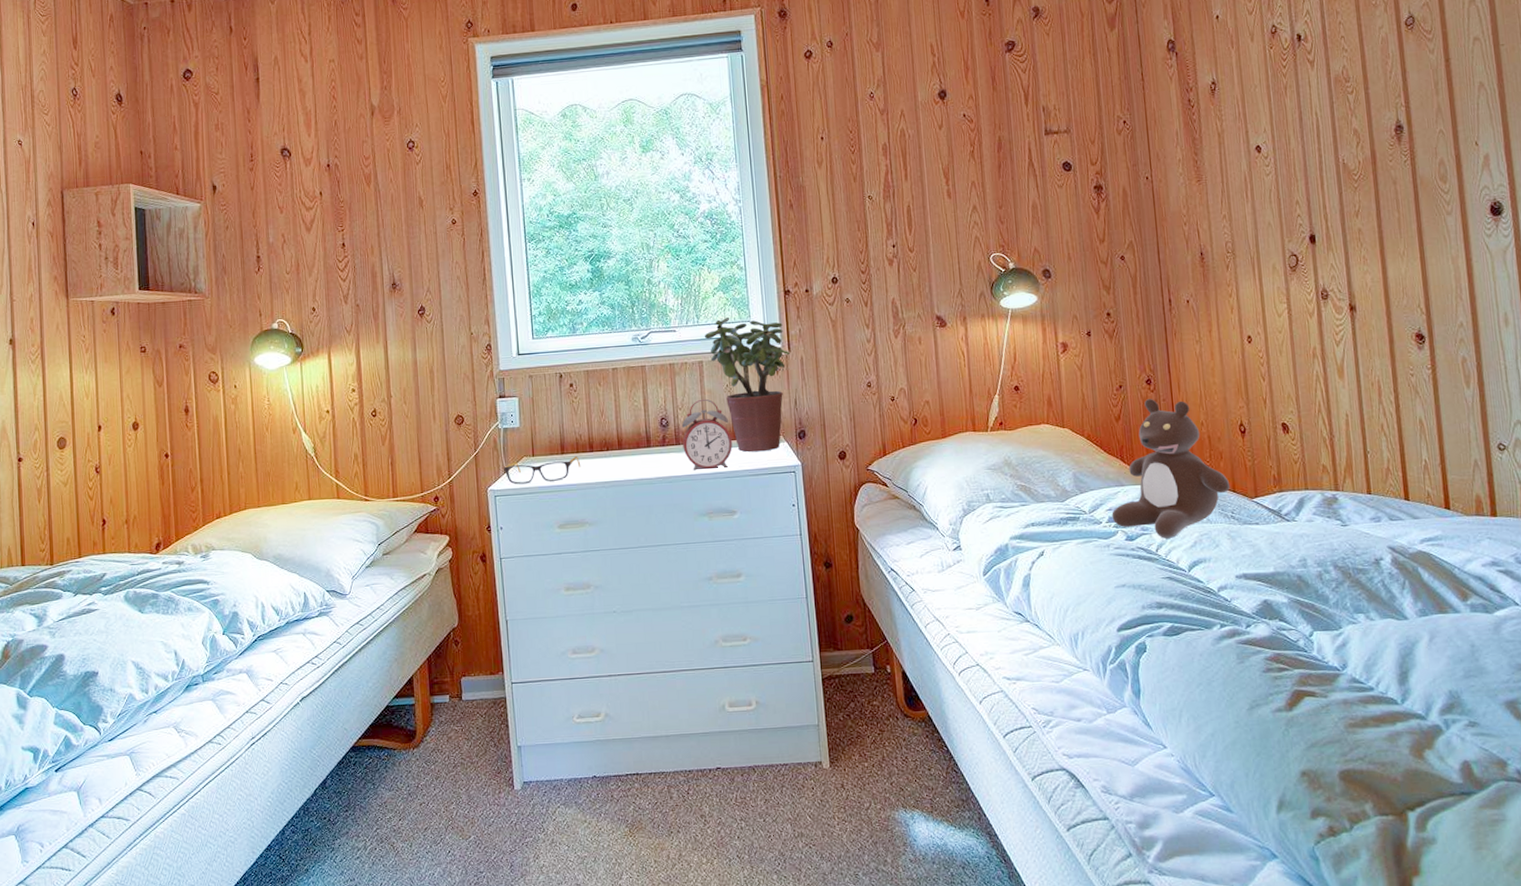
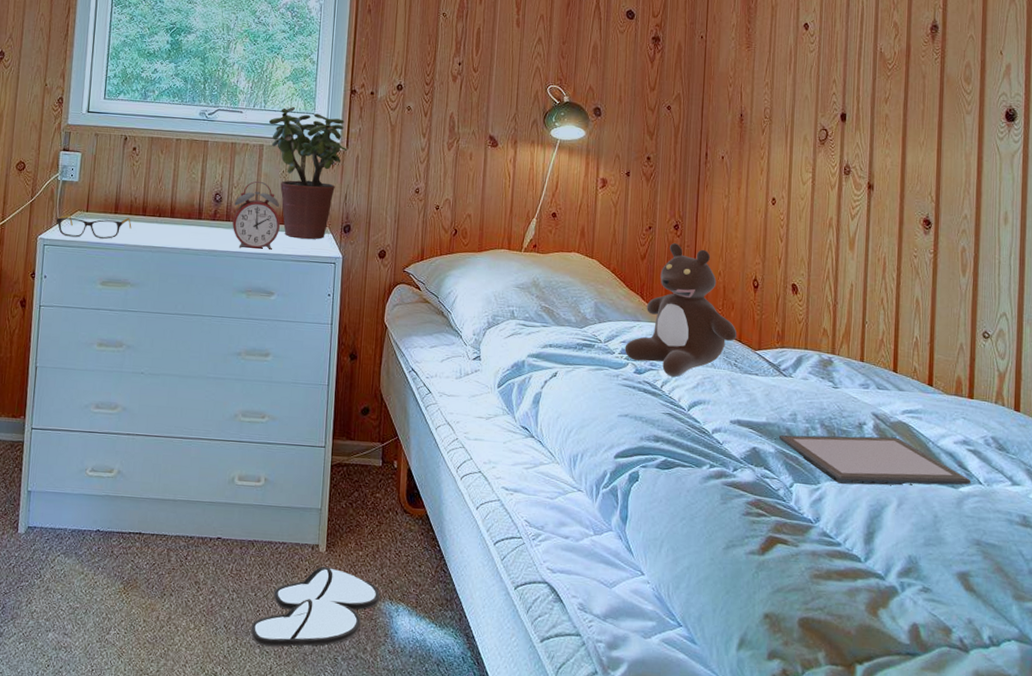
slippers: none [764,783,893,871] -> present [250,567,381,647]
tablet: none [1290,568,1507,626] -> present [778,435,971,486]

